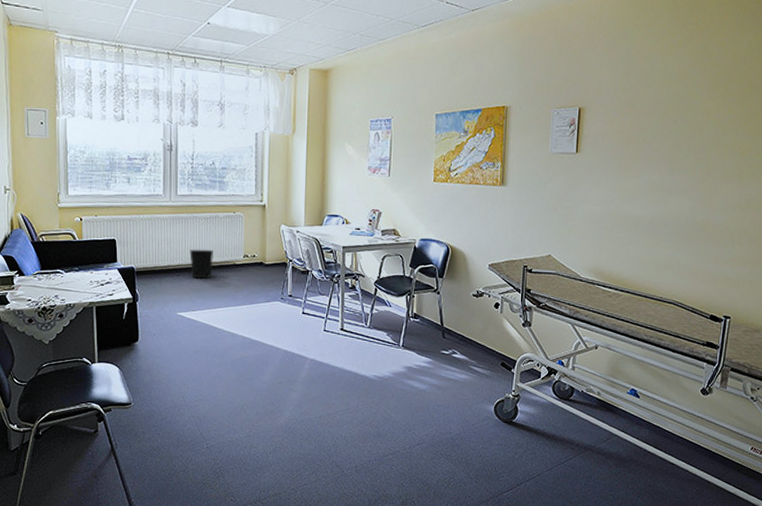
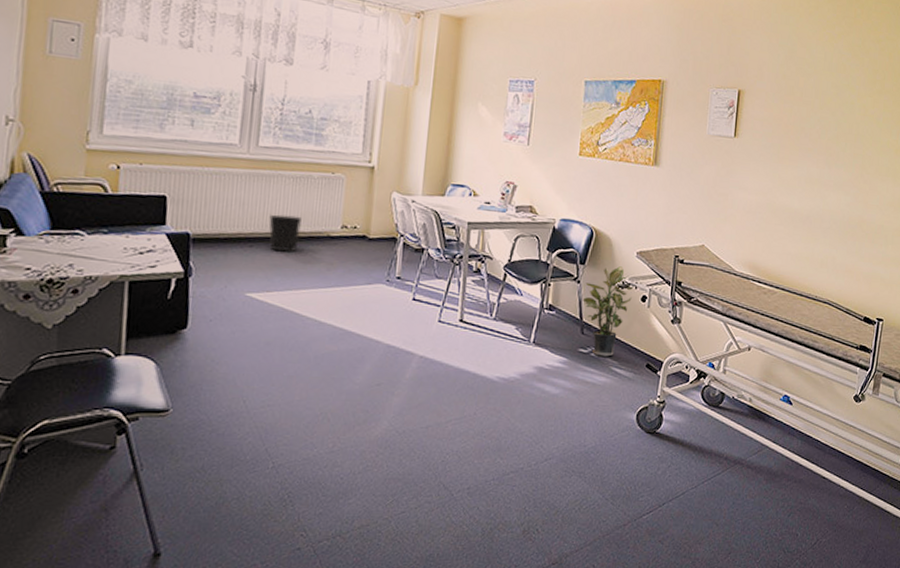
potted plant: none [442,278,487,357] -> present [582,266,634,357]

